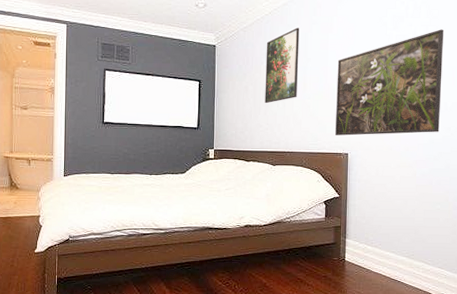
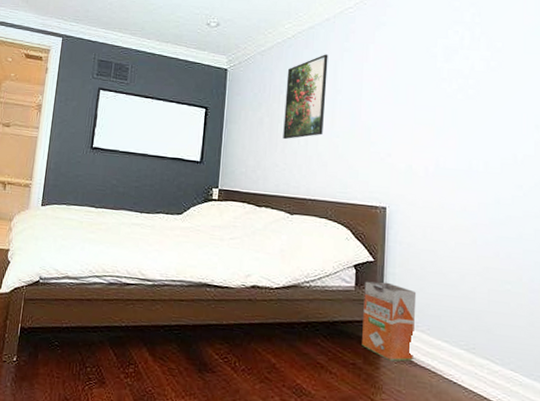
waste bin: none [331,212,372,272] -> present [362,281,417,362]
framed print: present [335,29,445,136] -> none [370,65,511,191]

